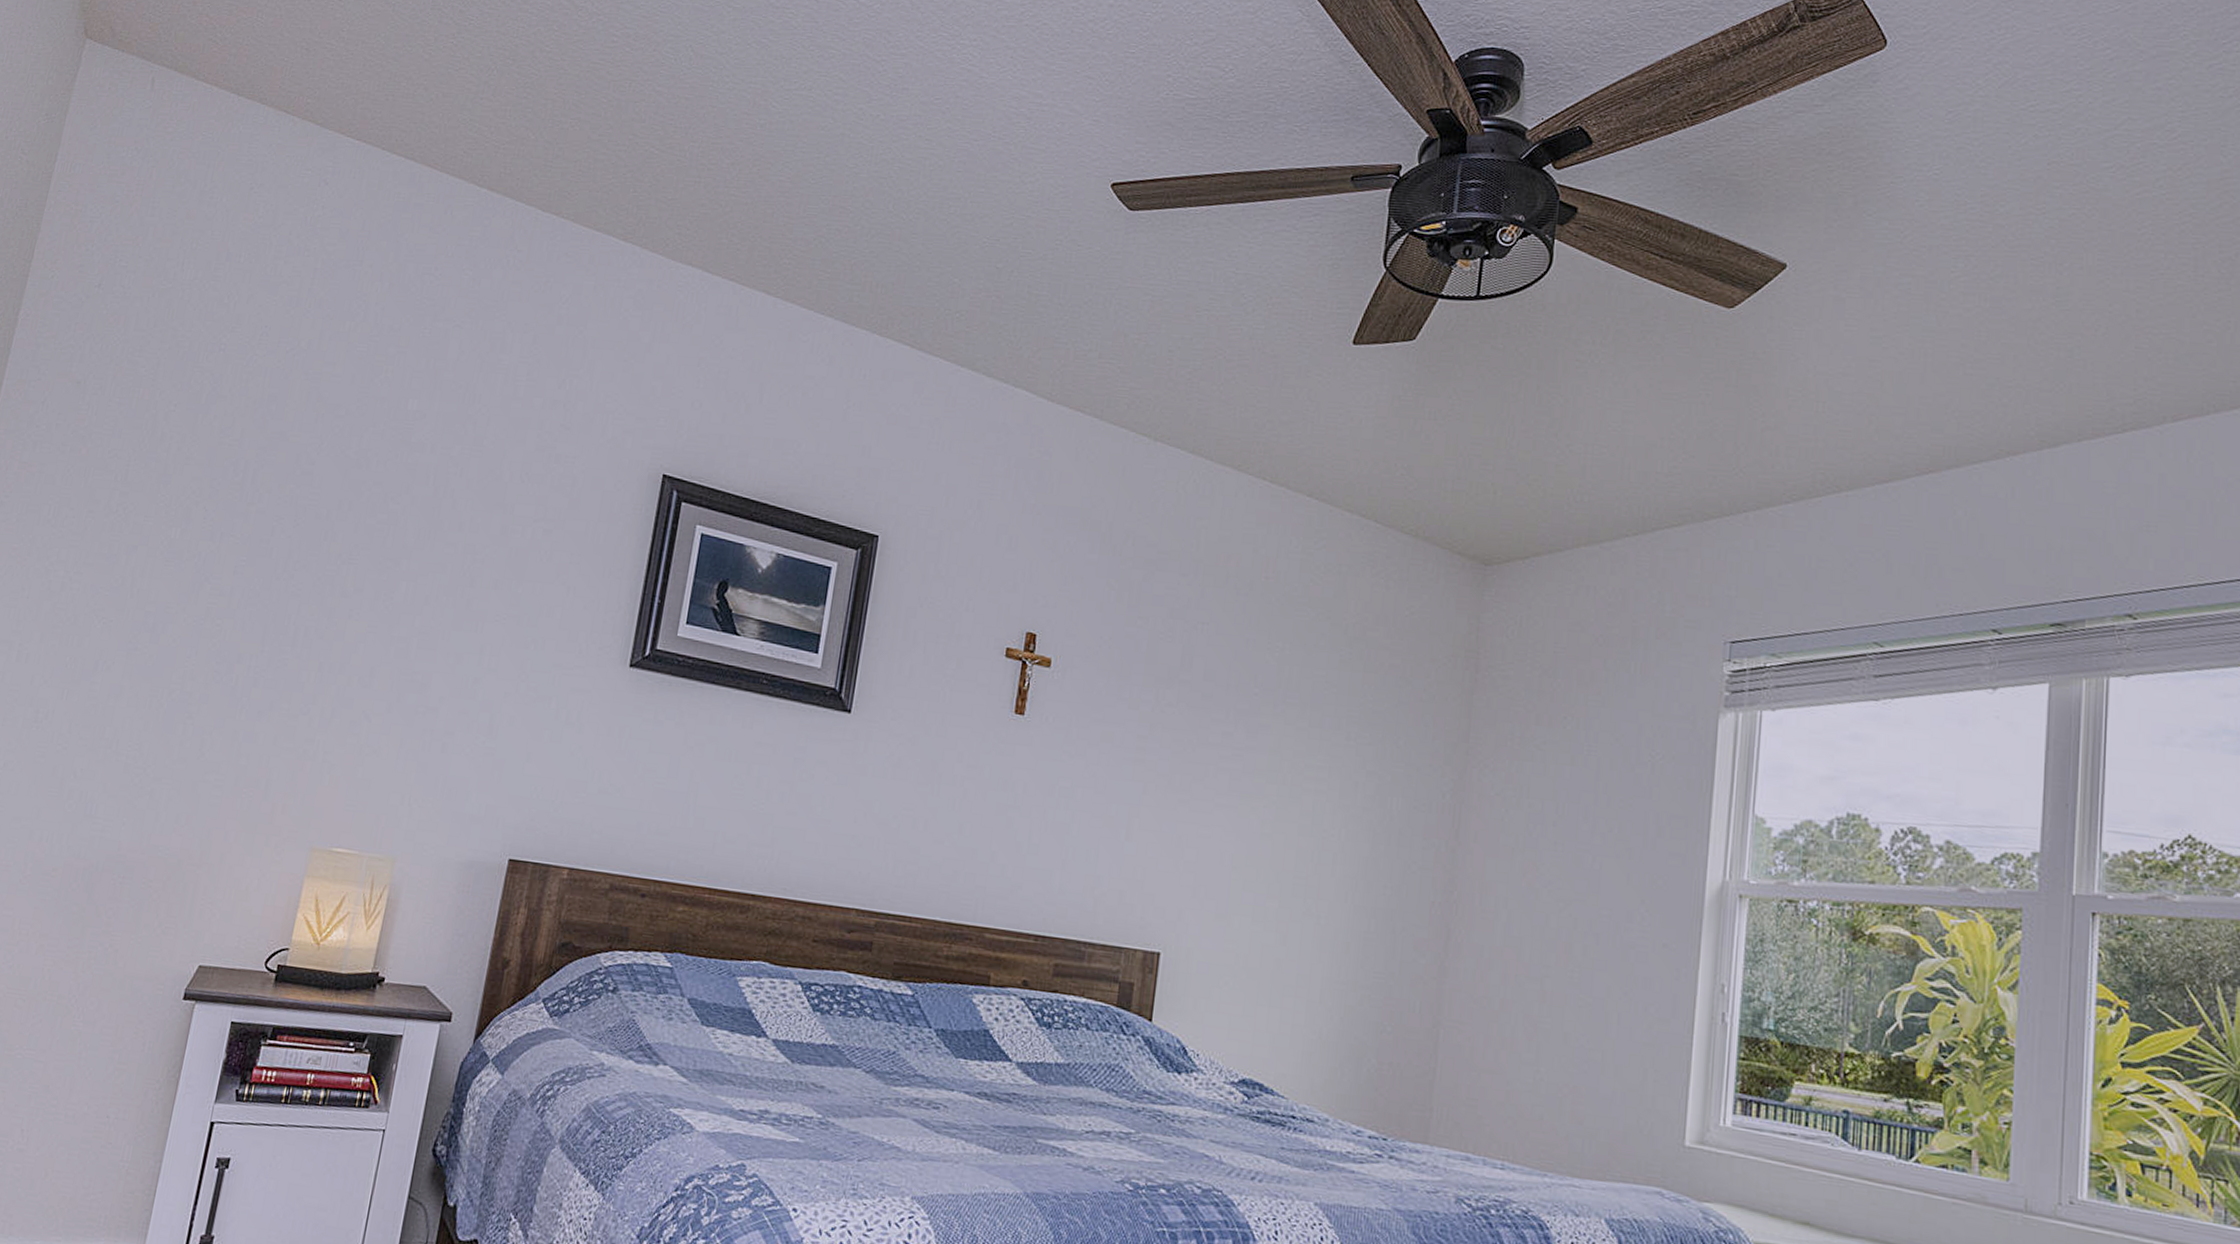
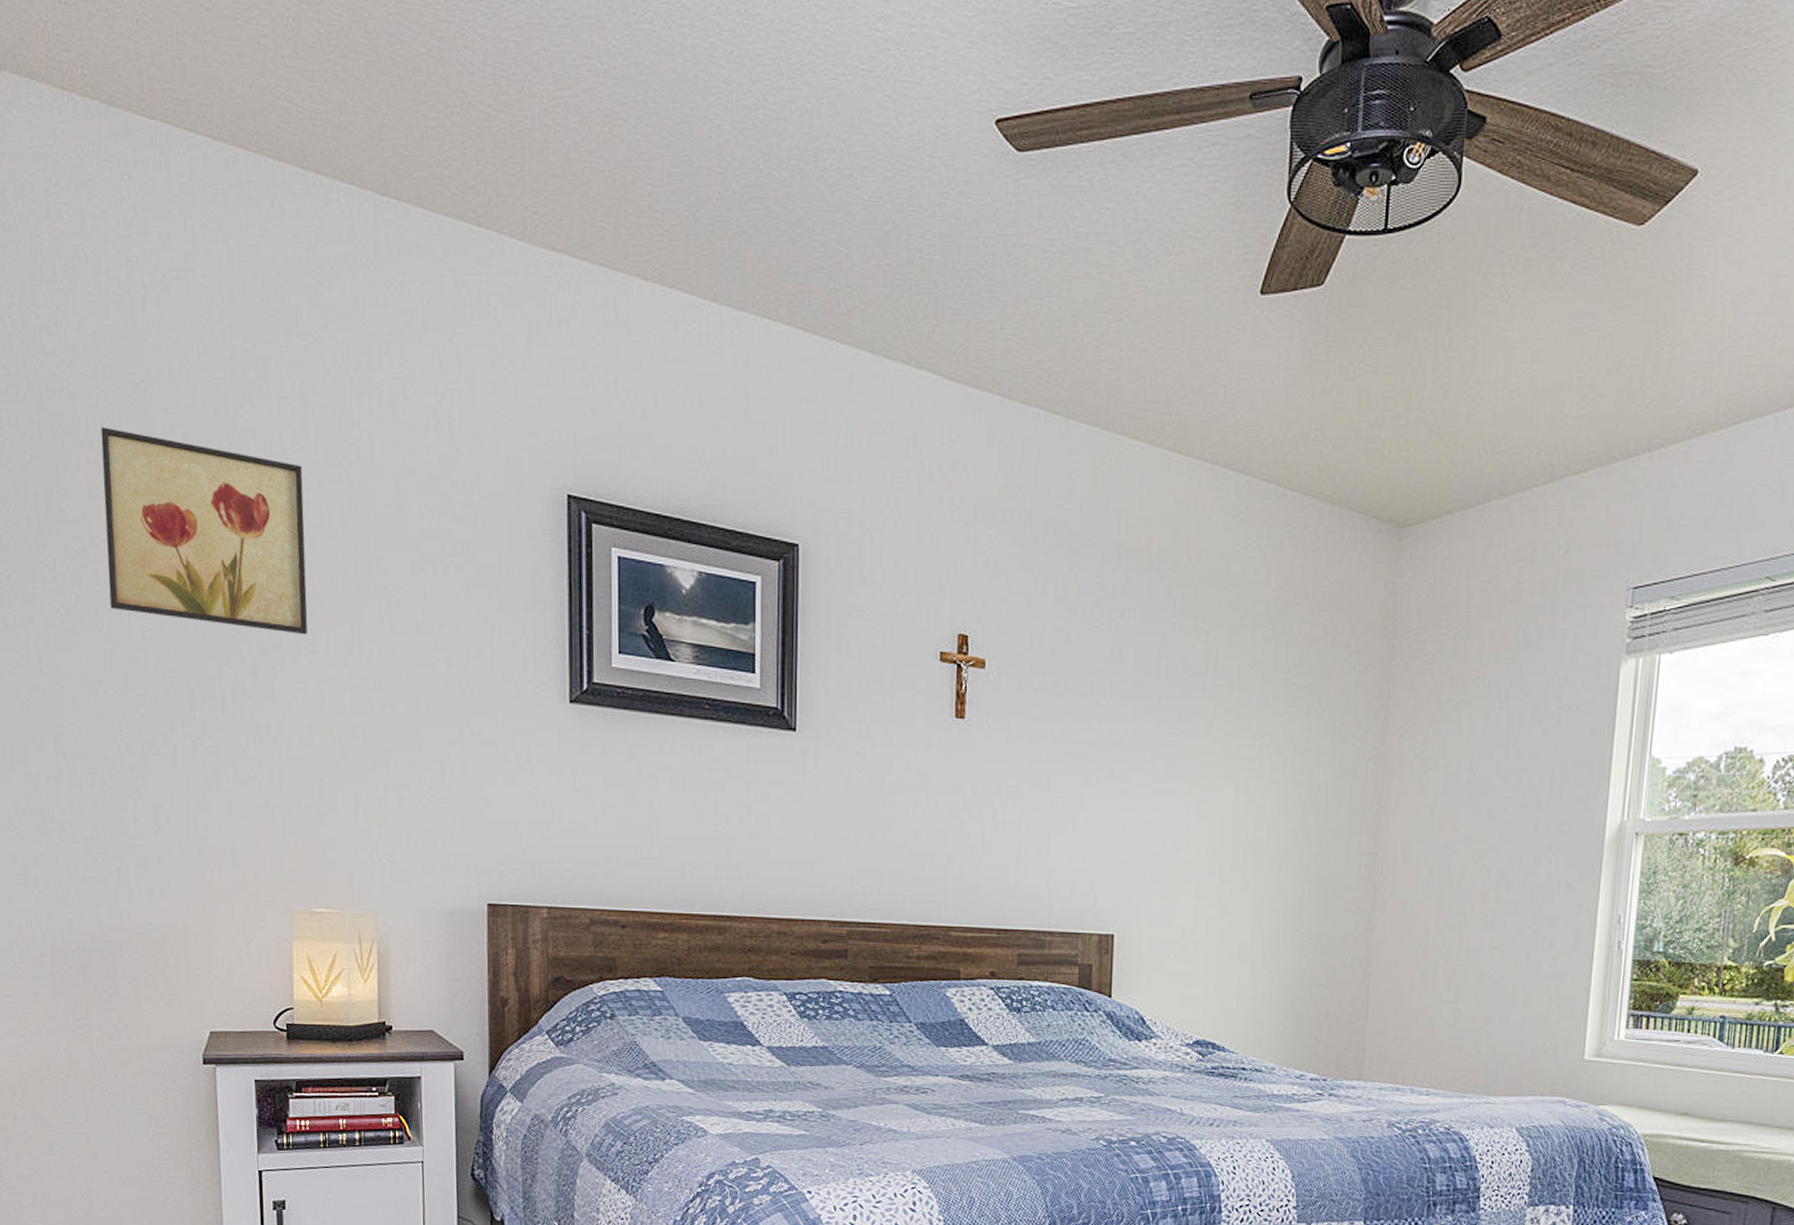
wall art: none [211,385,420,583] -> present [100,427,308,635]

